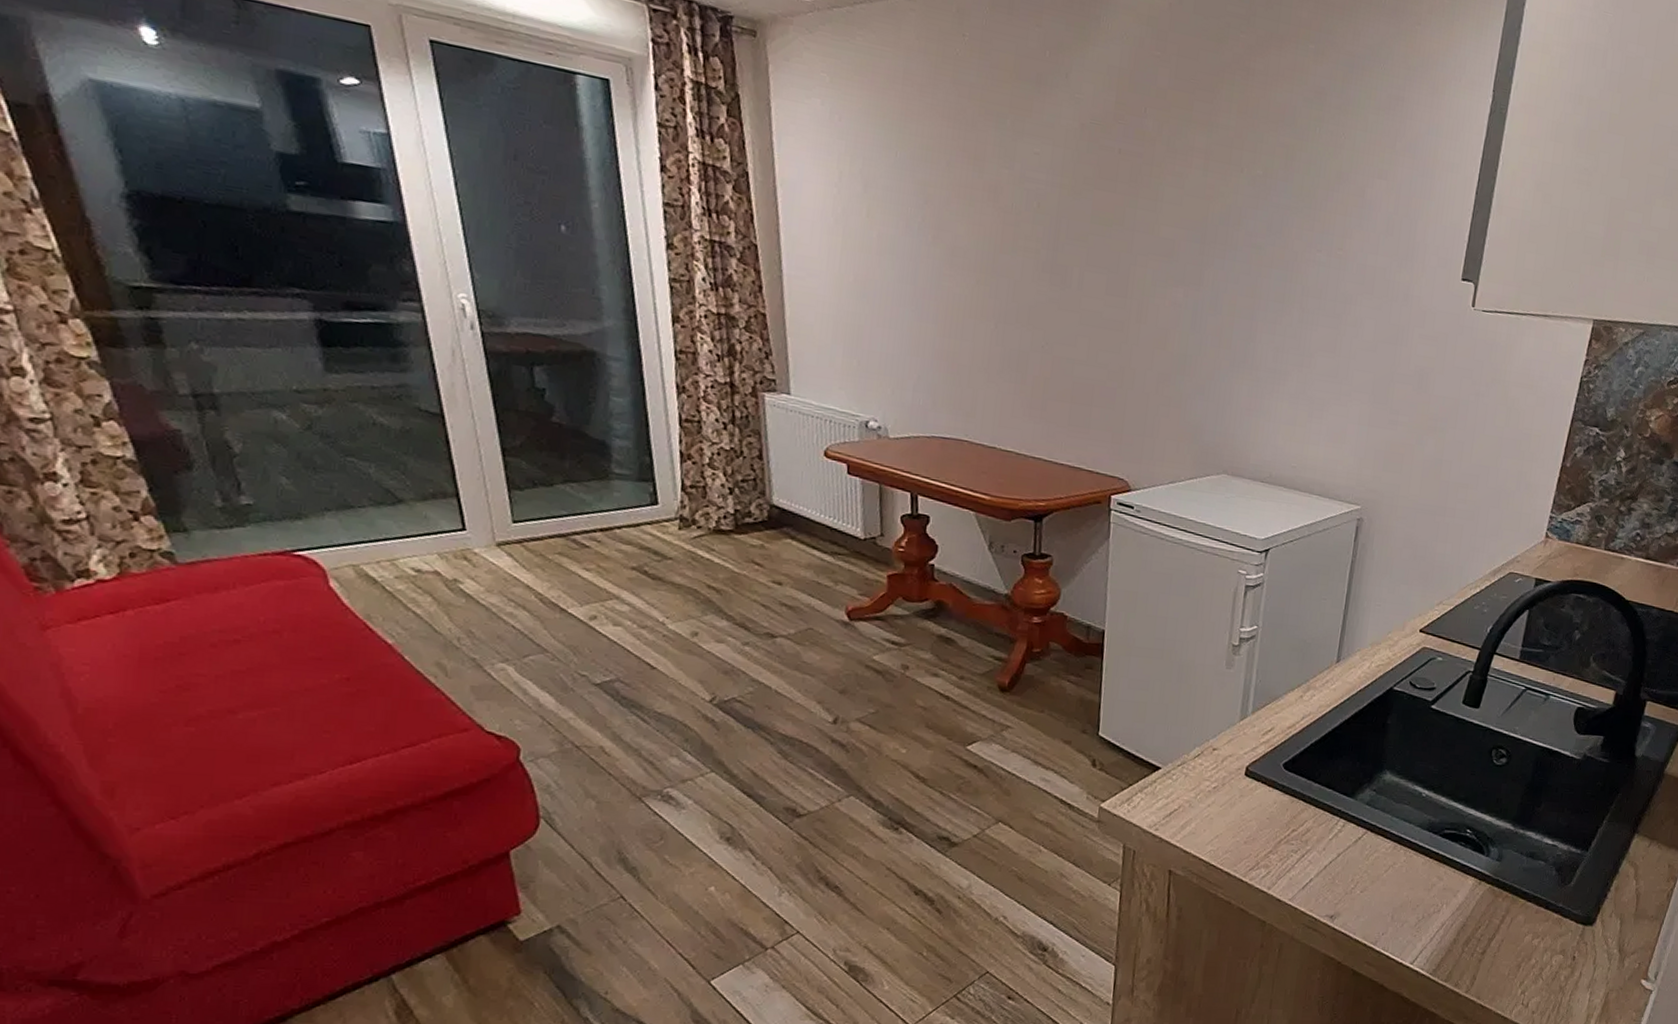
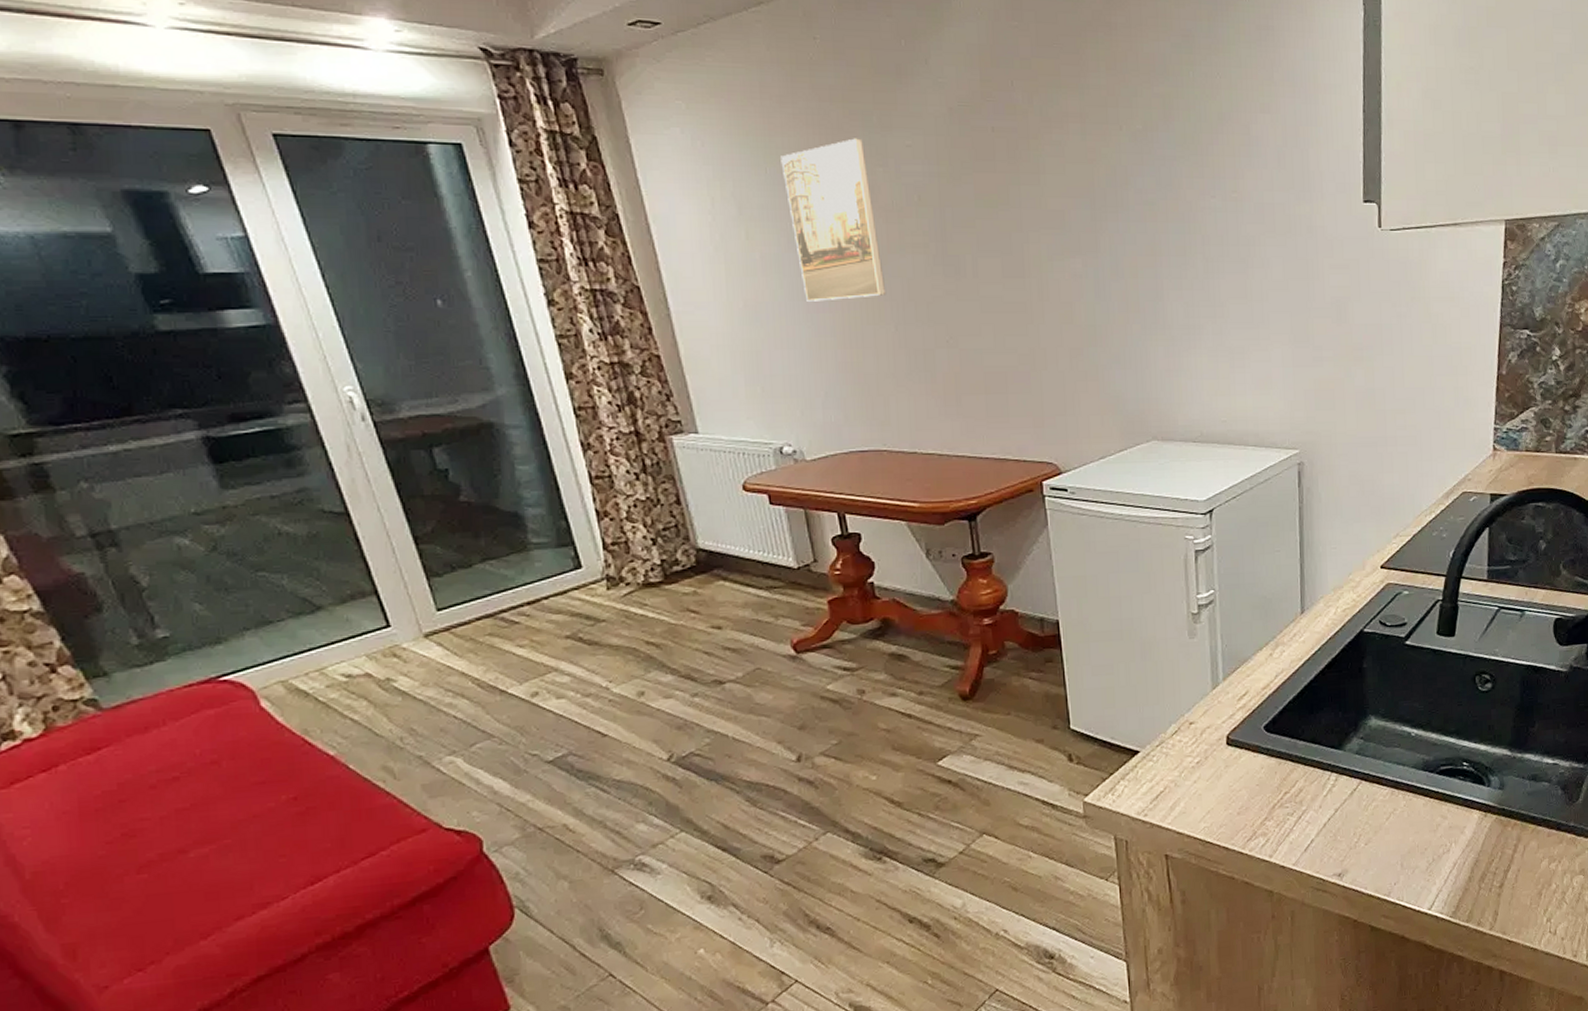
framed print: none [912,137,994,293] -> present [781,138,887,301]

